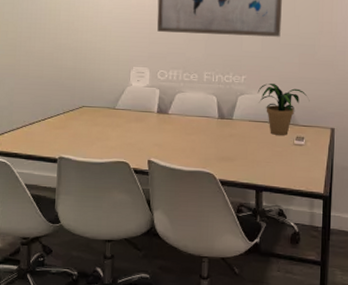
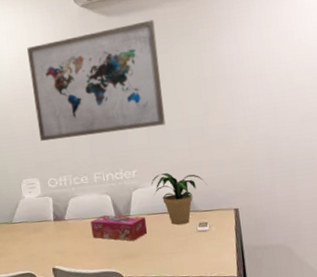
tissue box: none [193,115,248,145] -> present [91,215,148,241]

